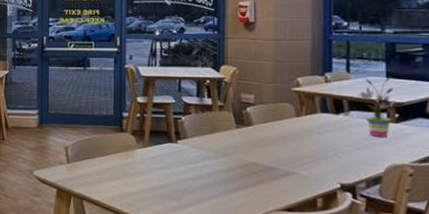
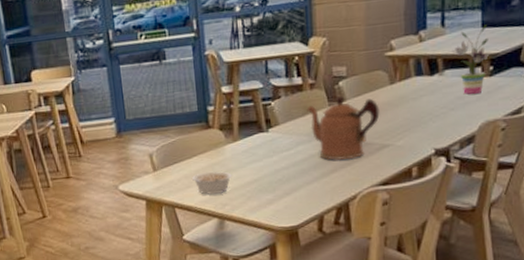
legume: none [102,171,141,193] -> present [192,171,233,195]
coffeepot: none [215,119,286,181] -> present [307,95,380,160]

